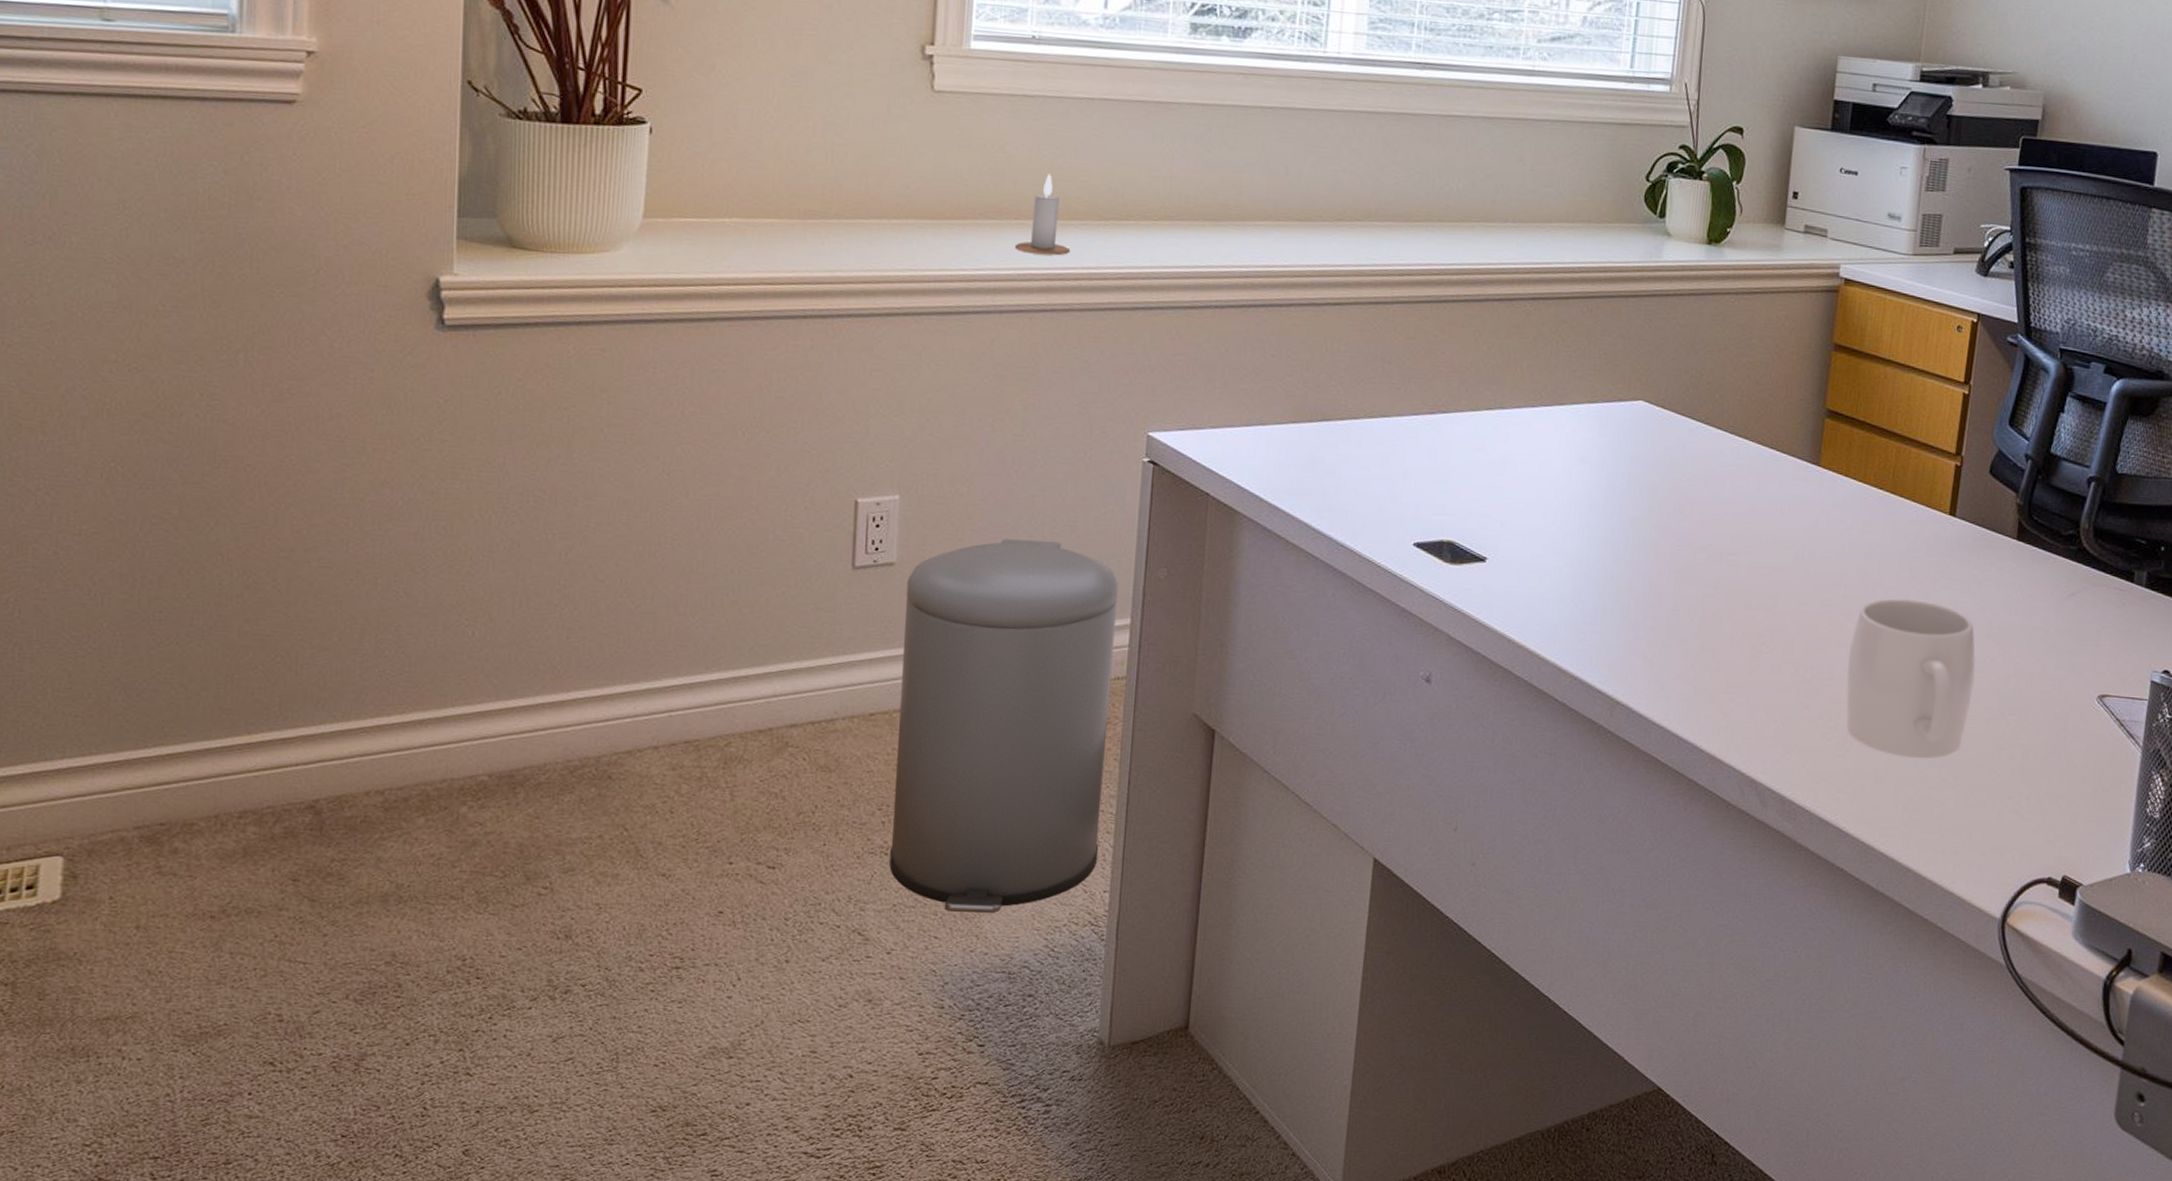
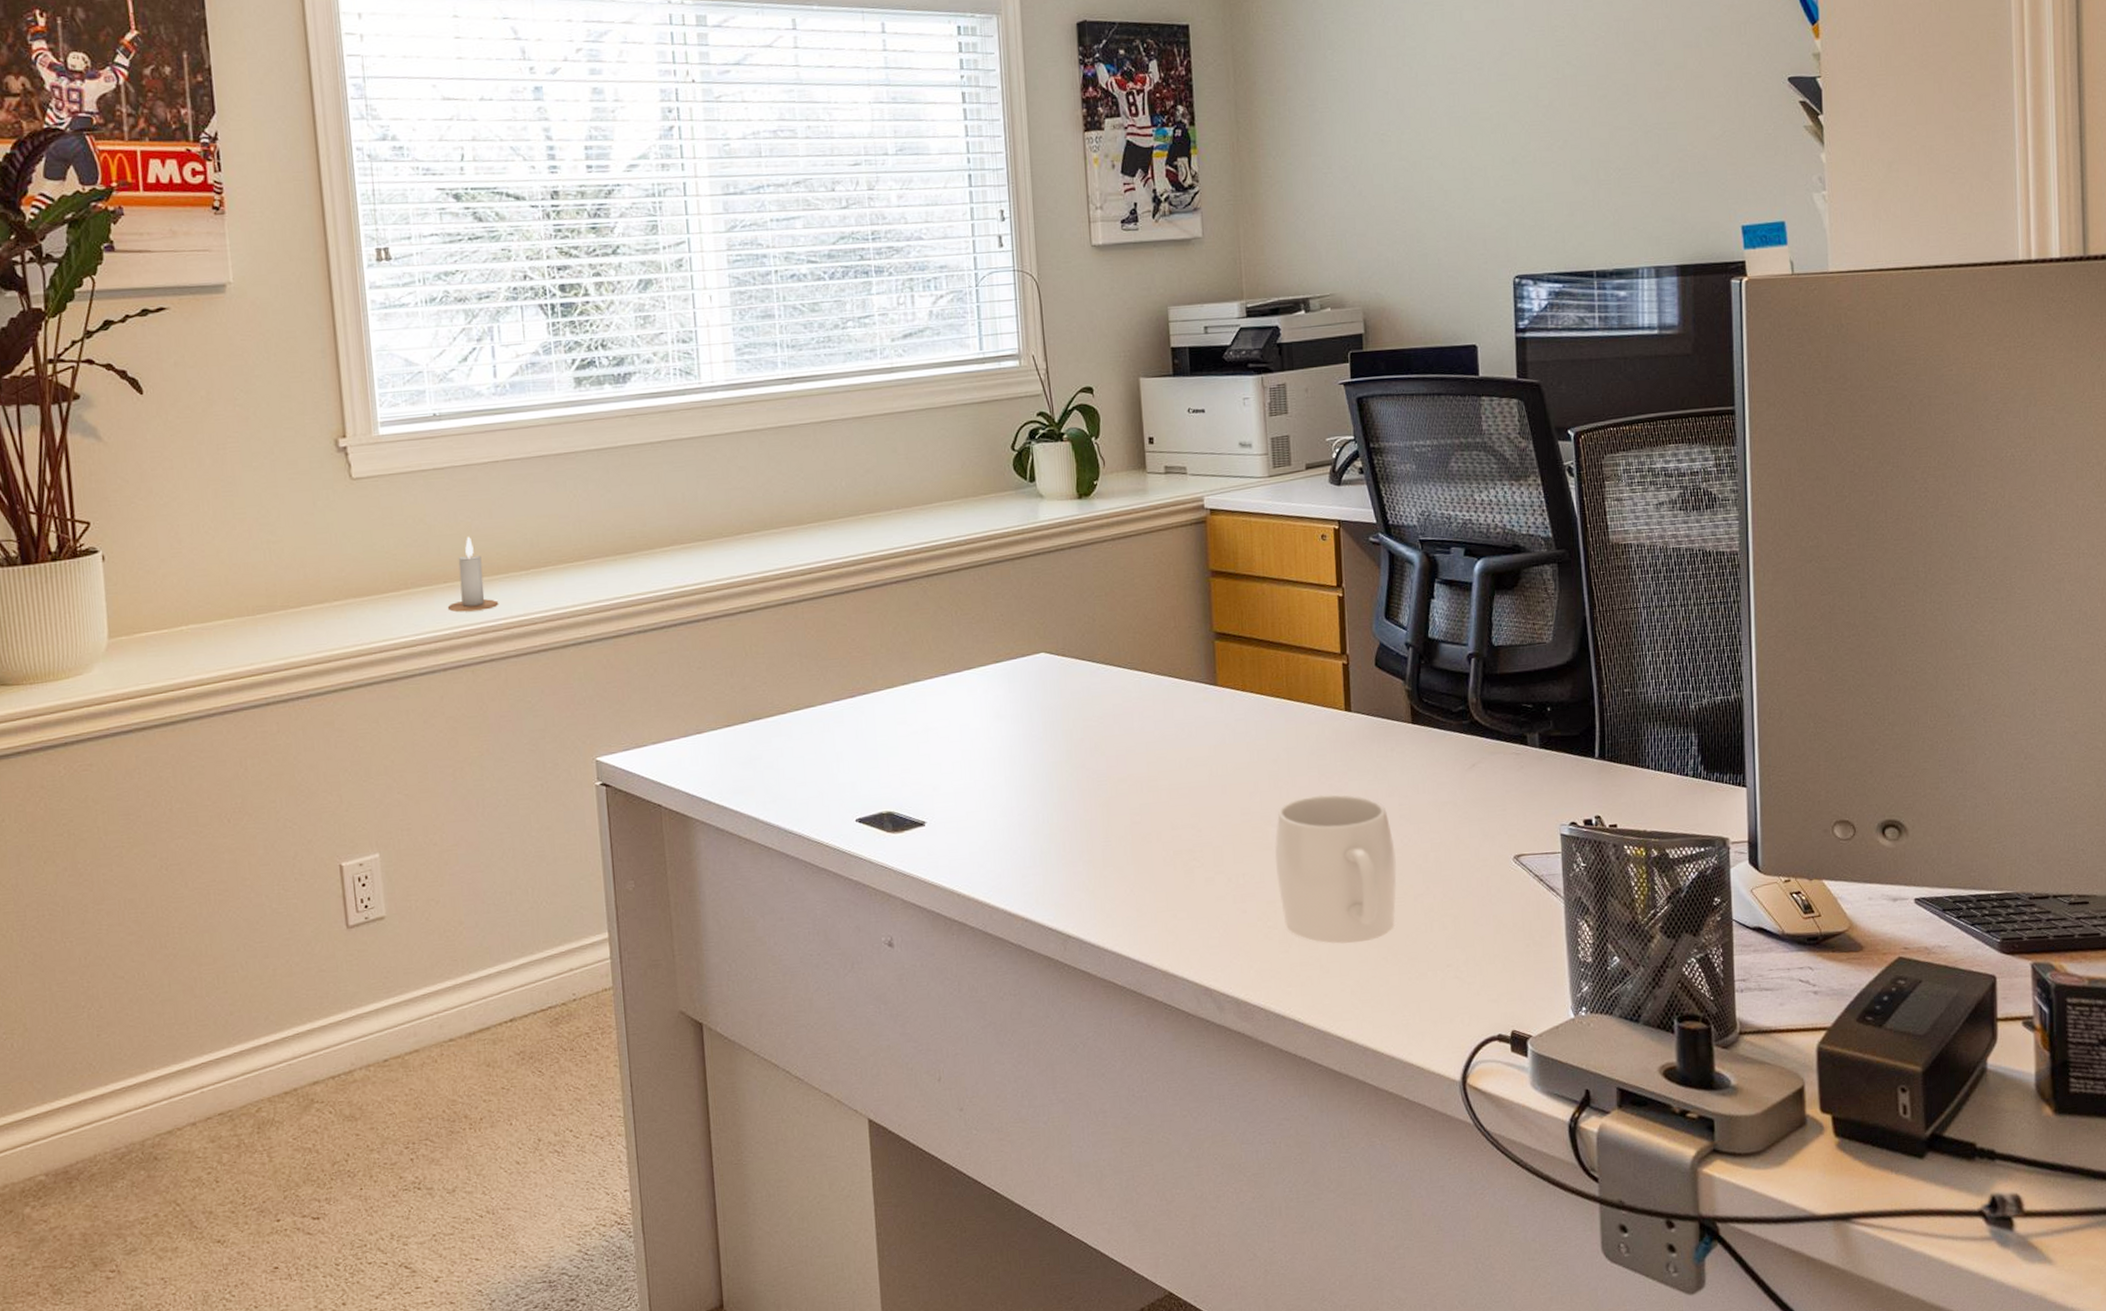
pedal bin: present [889,539,1120,914] -> none [398,872,614,1233]

